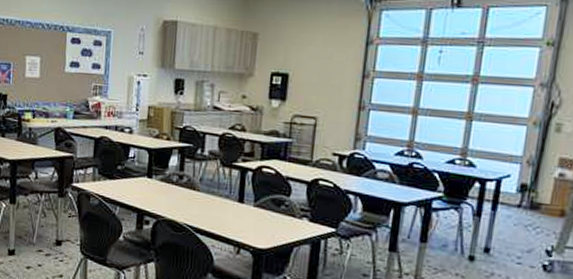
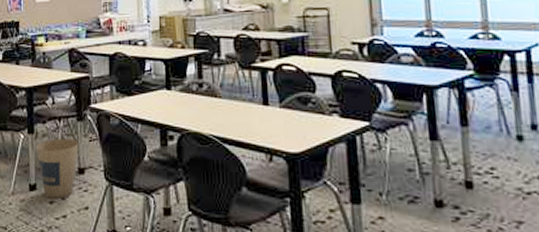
trash can: none [17,211,58,265] -> present [36,138,79,198]

